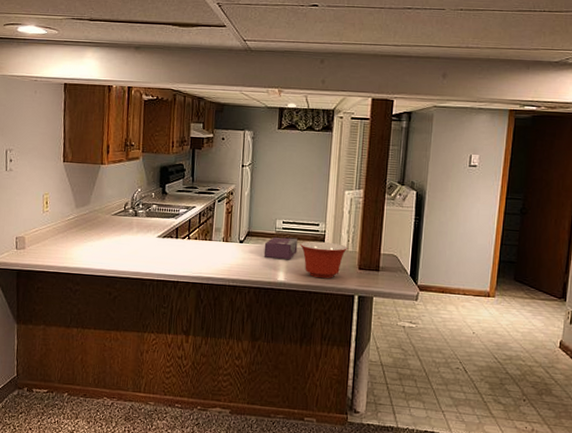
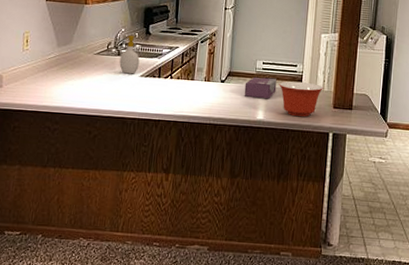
soap bottle: none [137,195,157,235] -> present [119,35,140,74]

